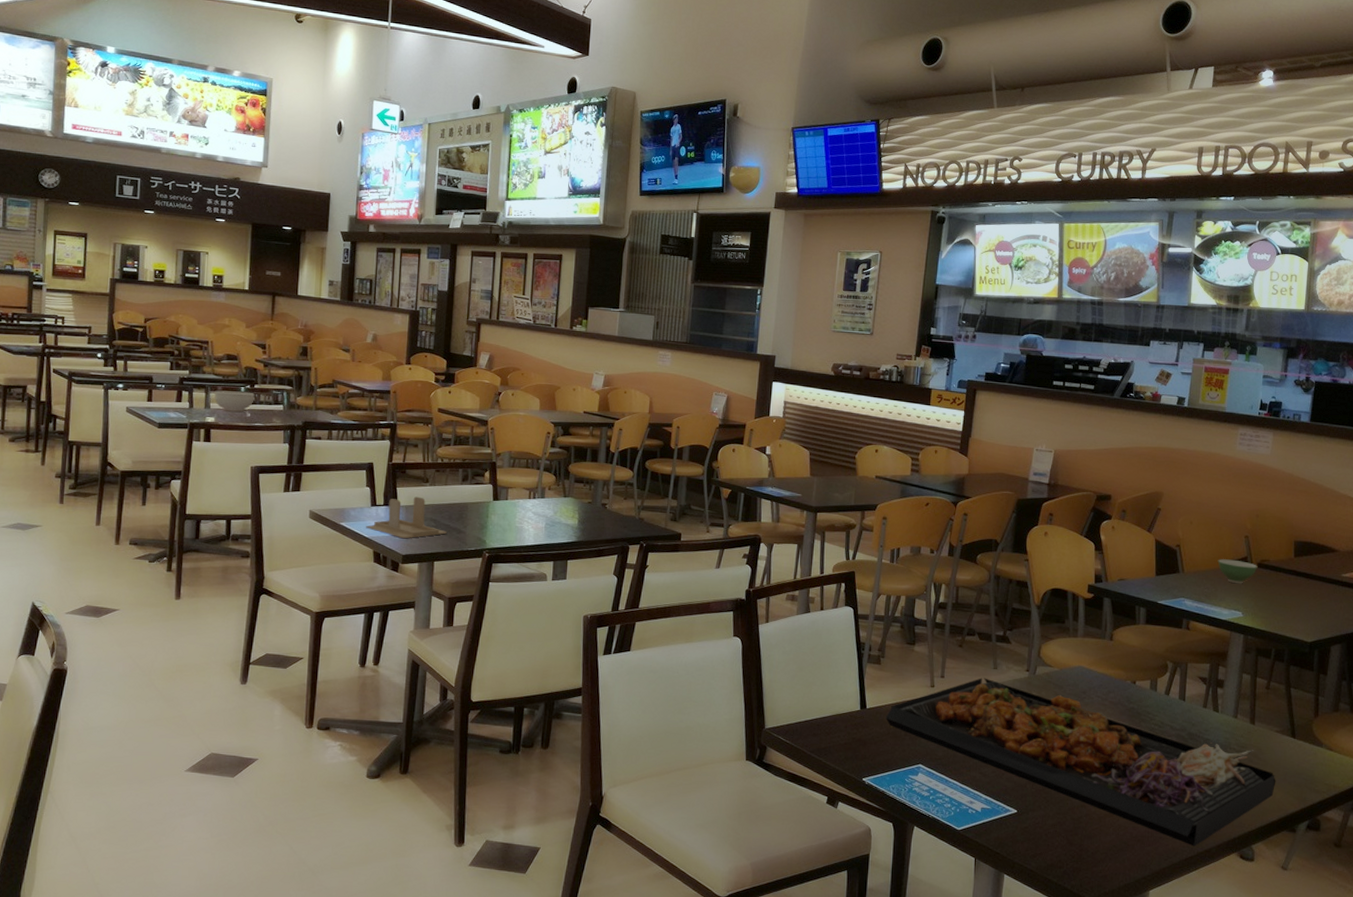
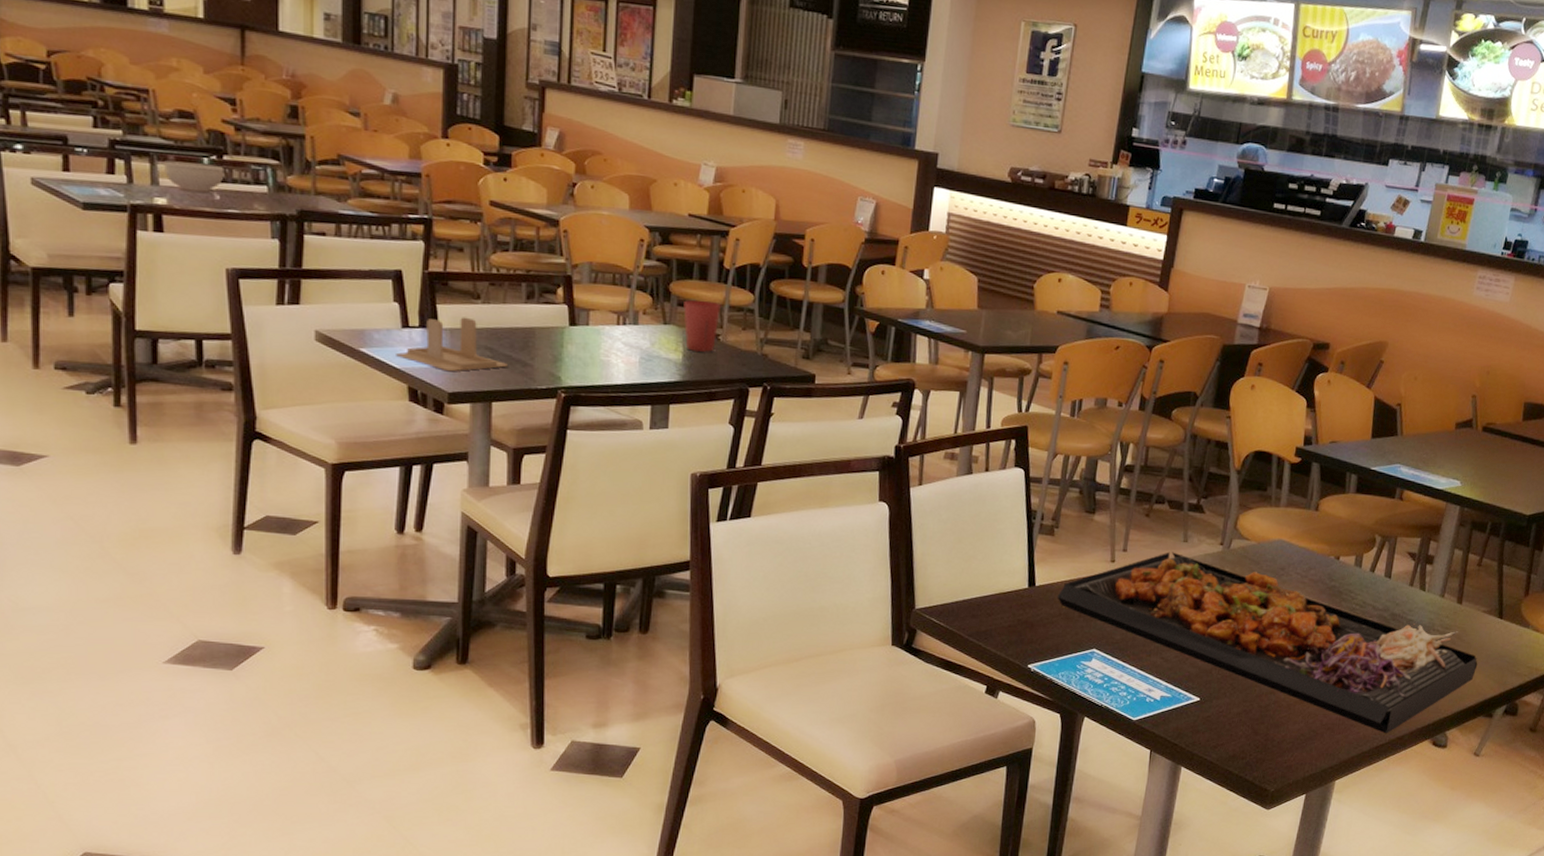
cup: none [579,477,608,519] -> present [683,299,721,353]
bowl: present [1217,559,1258,584] -> none [1440,421,1483,450]

